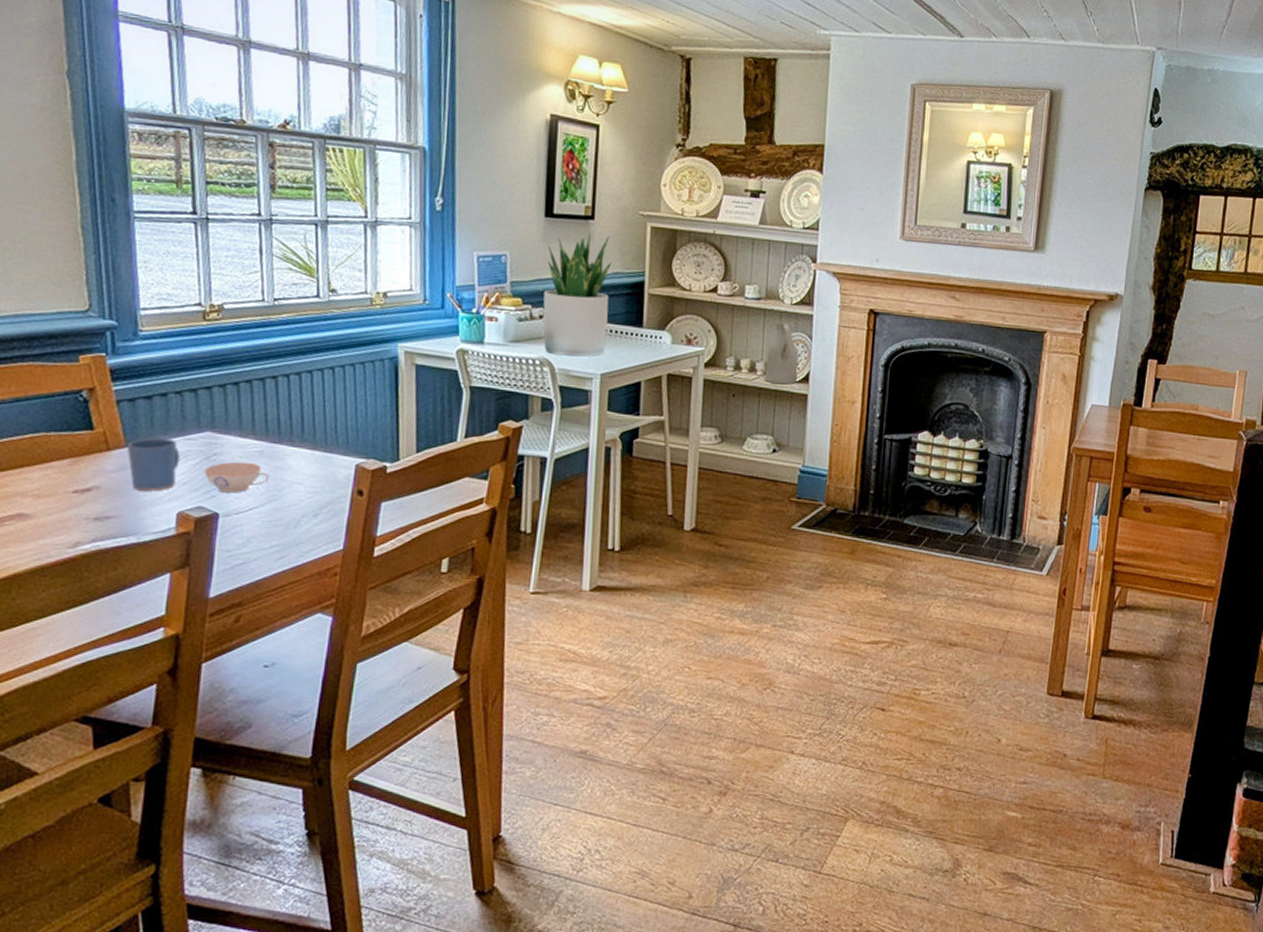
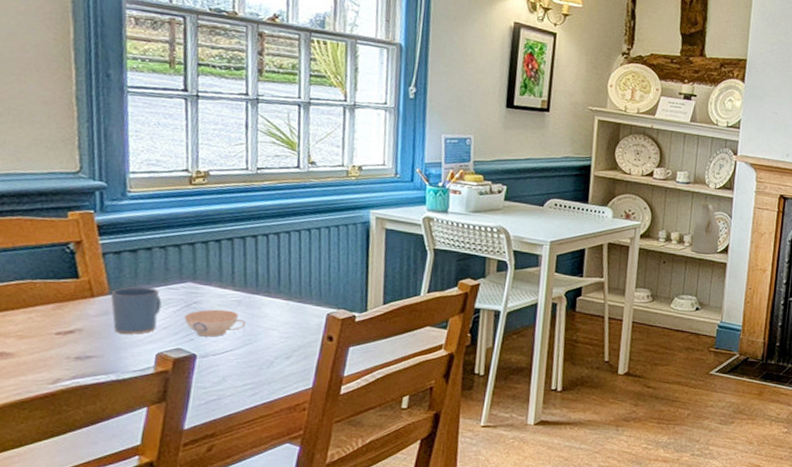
planter: present [542,233,611,358] -> none [501,123,563,227]

